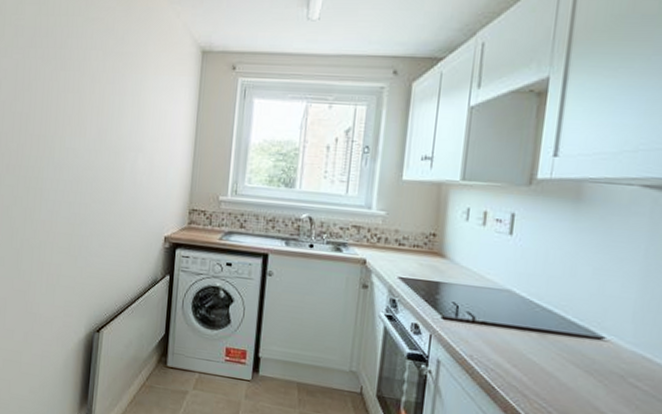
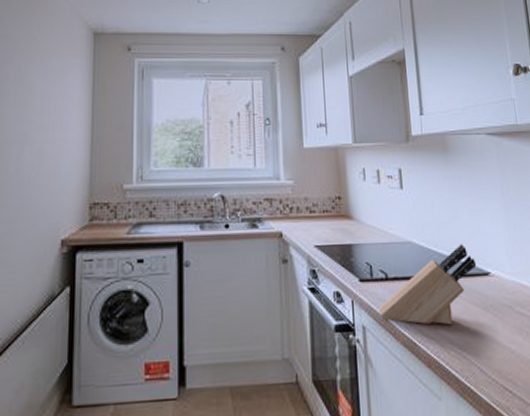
knife block: none [458,302,589,380] -> present [379,244,477,326]

